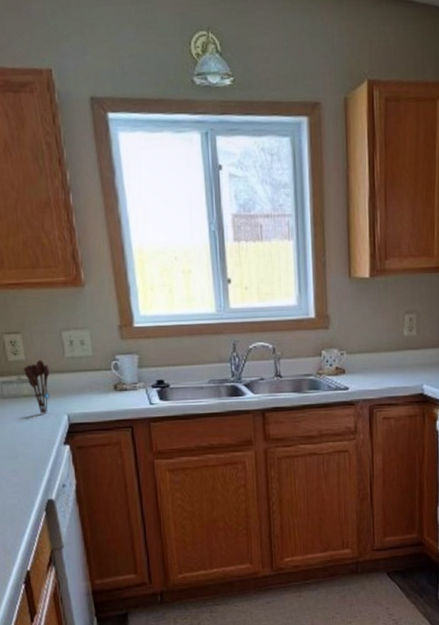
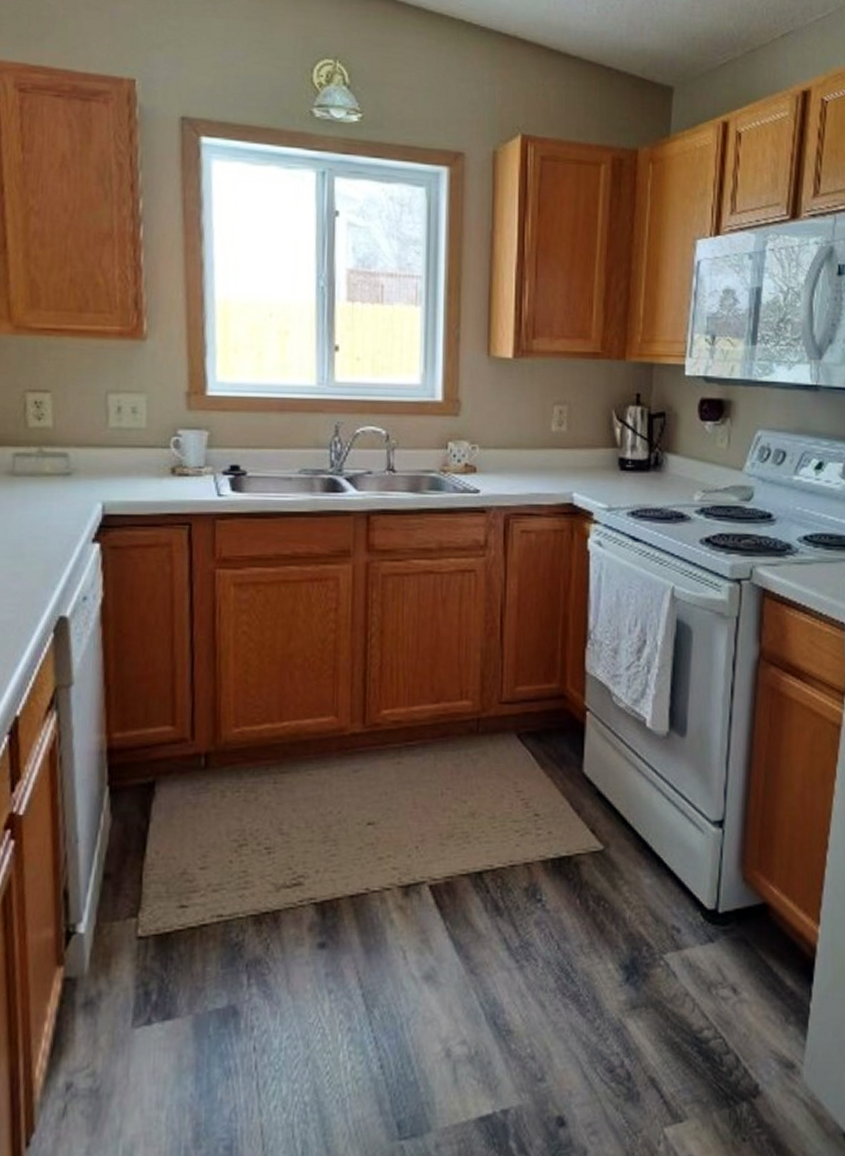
utensil holder: present [24,359,50,414] -> none [48,427,84,500]

